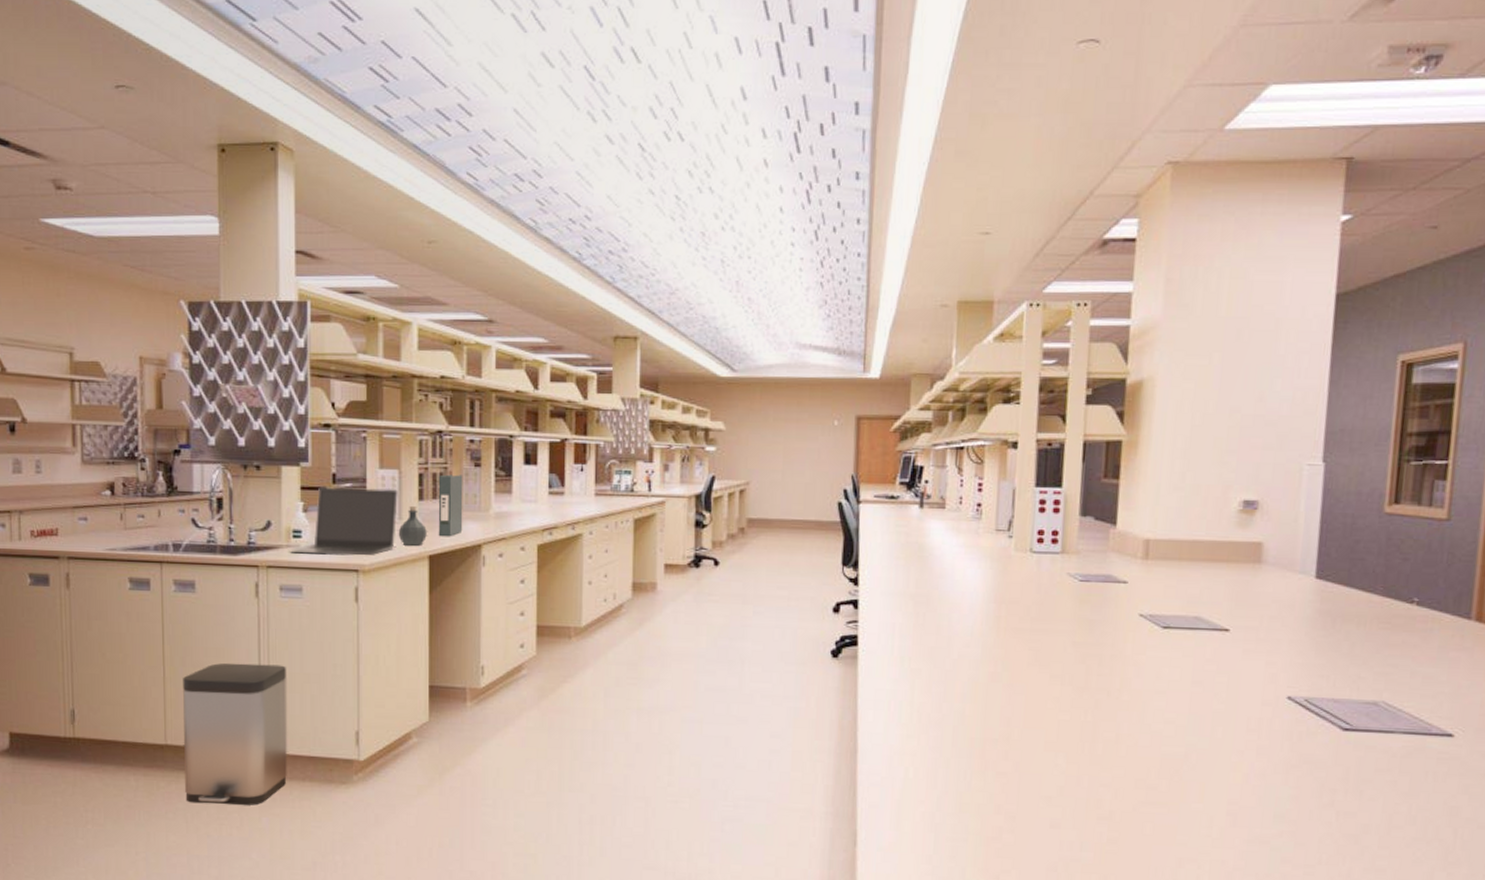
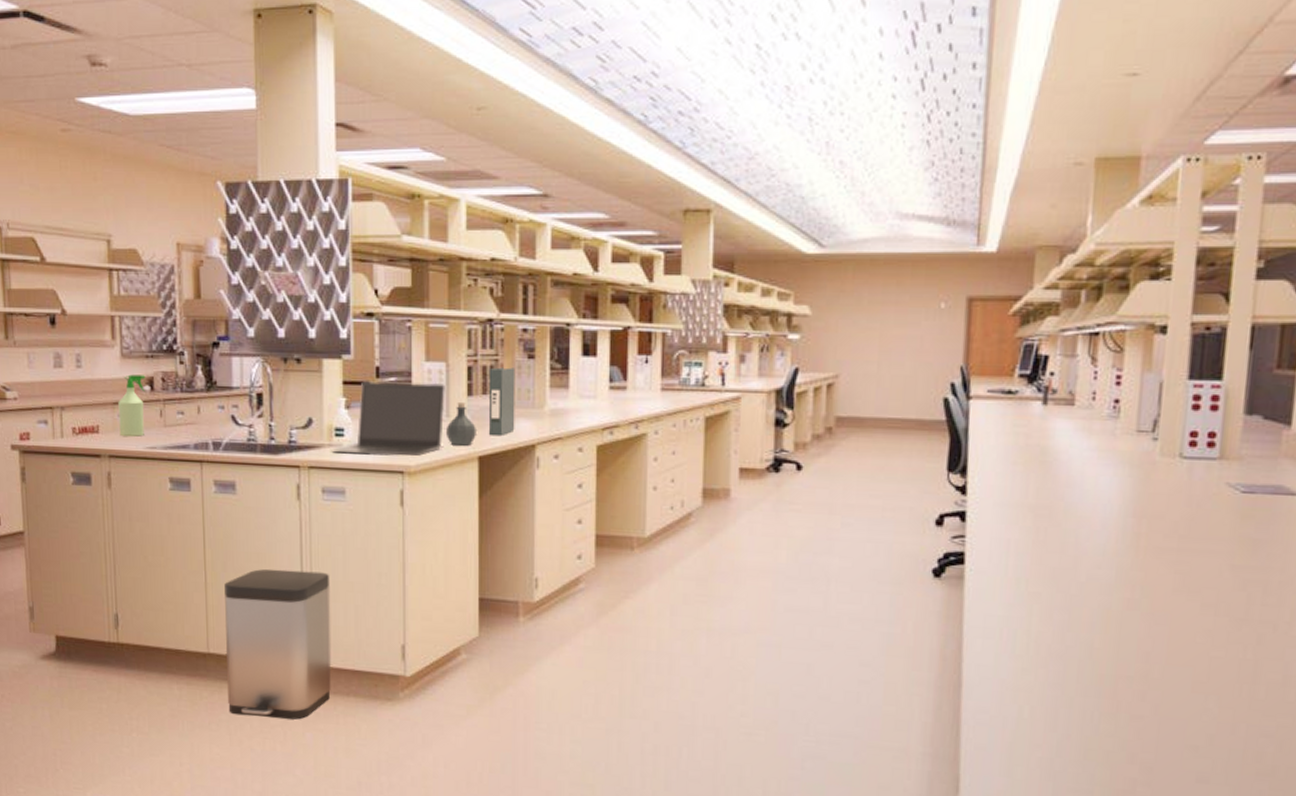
spray bottle: none [78,480,107,540] -> present [118,374,146,438]

